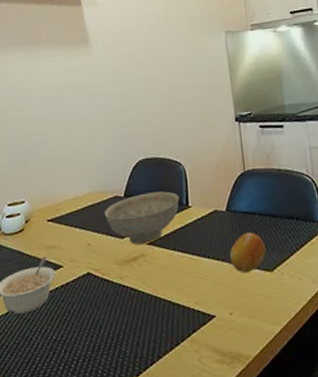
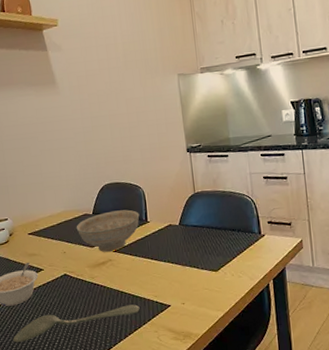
spoon: none [20,314,178,363] -> present [13,304,140,342]
fruit: present [229,232,266,274] -> none [182,241,212,273]

